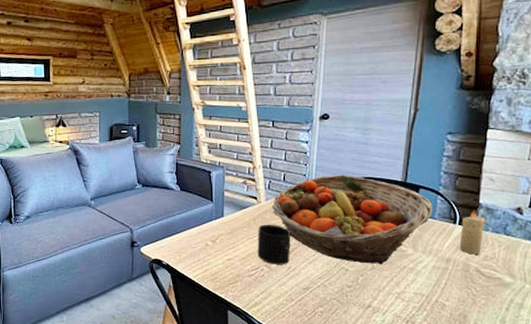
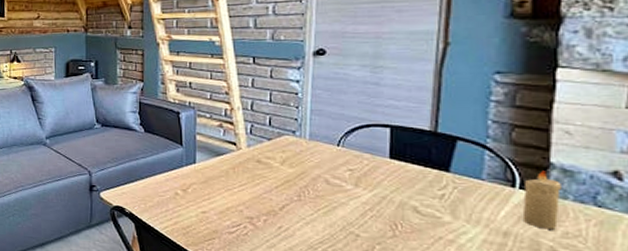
mug: present [257,224,291,265] -> none [238,174,281,223]
fruit basket: present [272,175,433,265] -> none [255,120,478,233]

